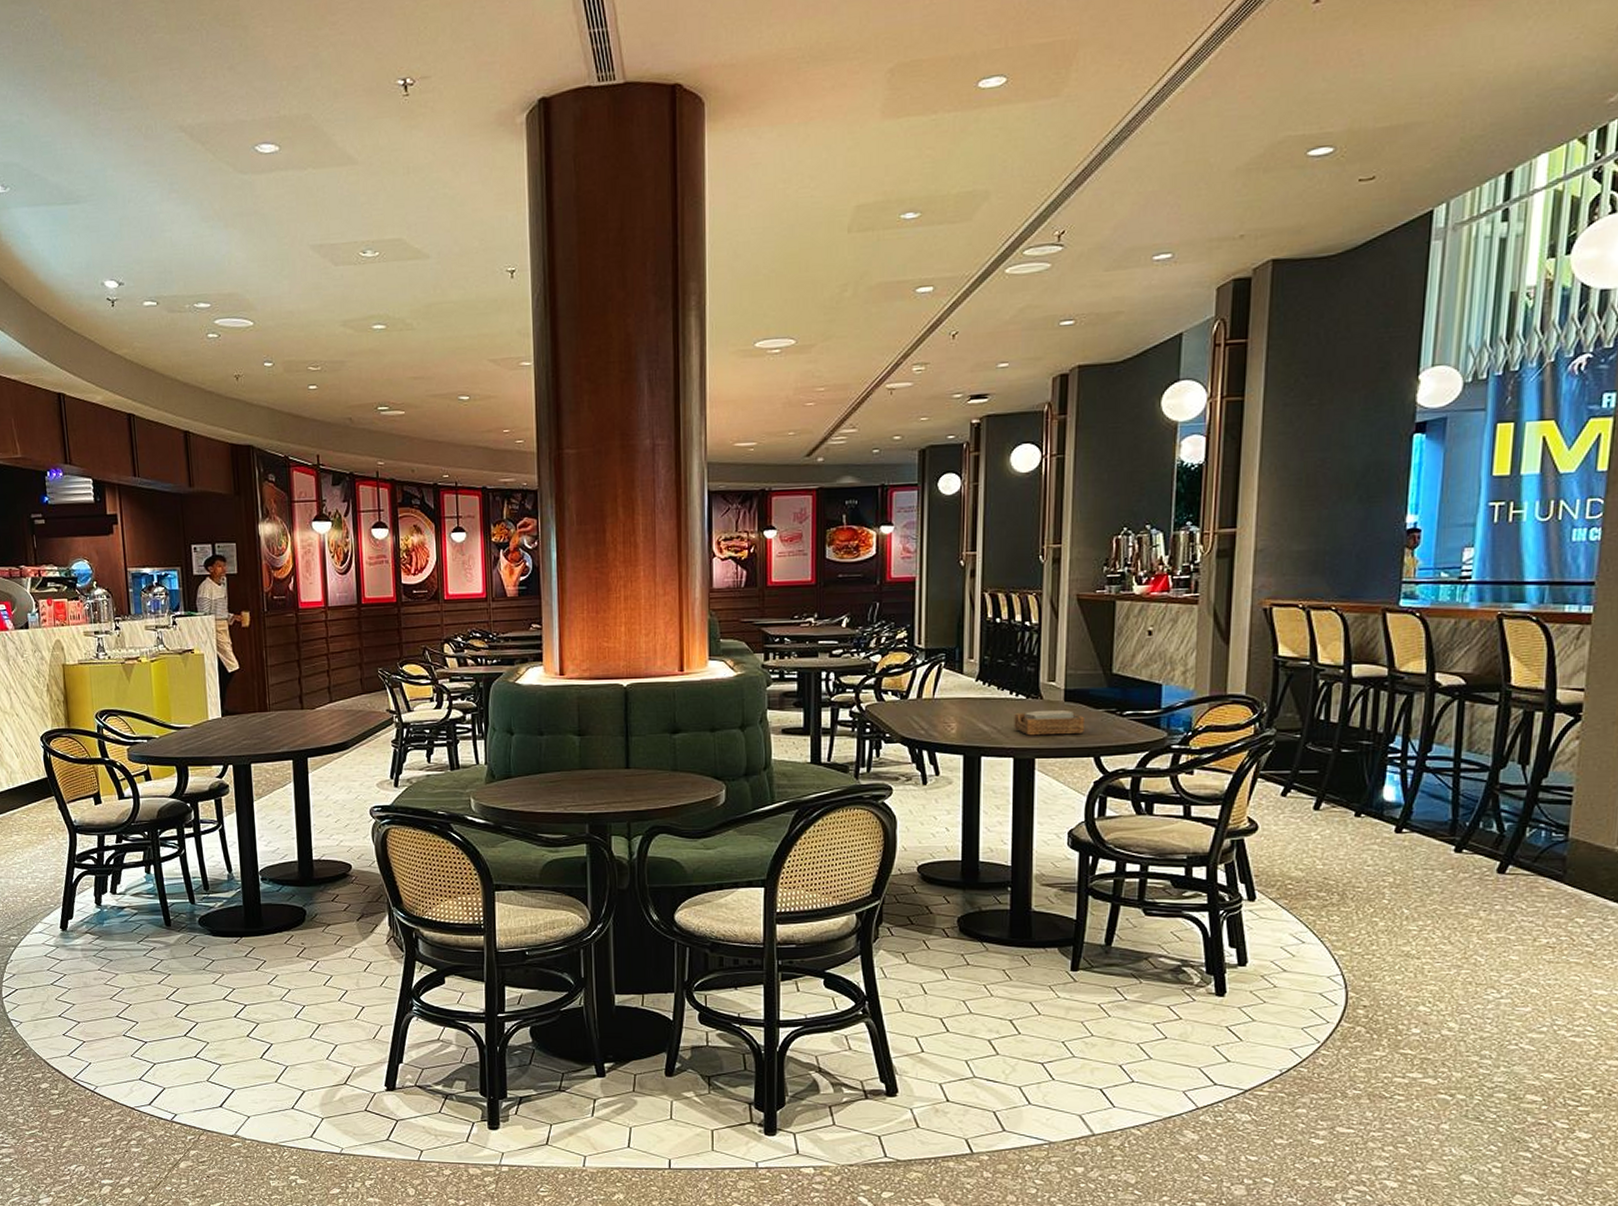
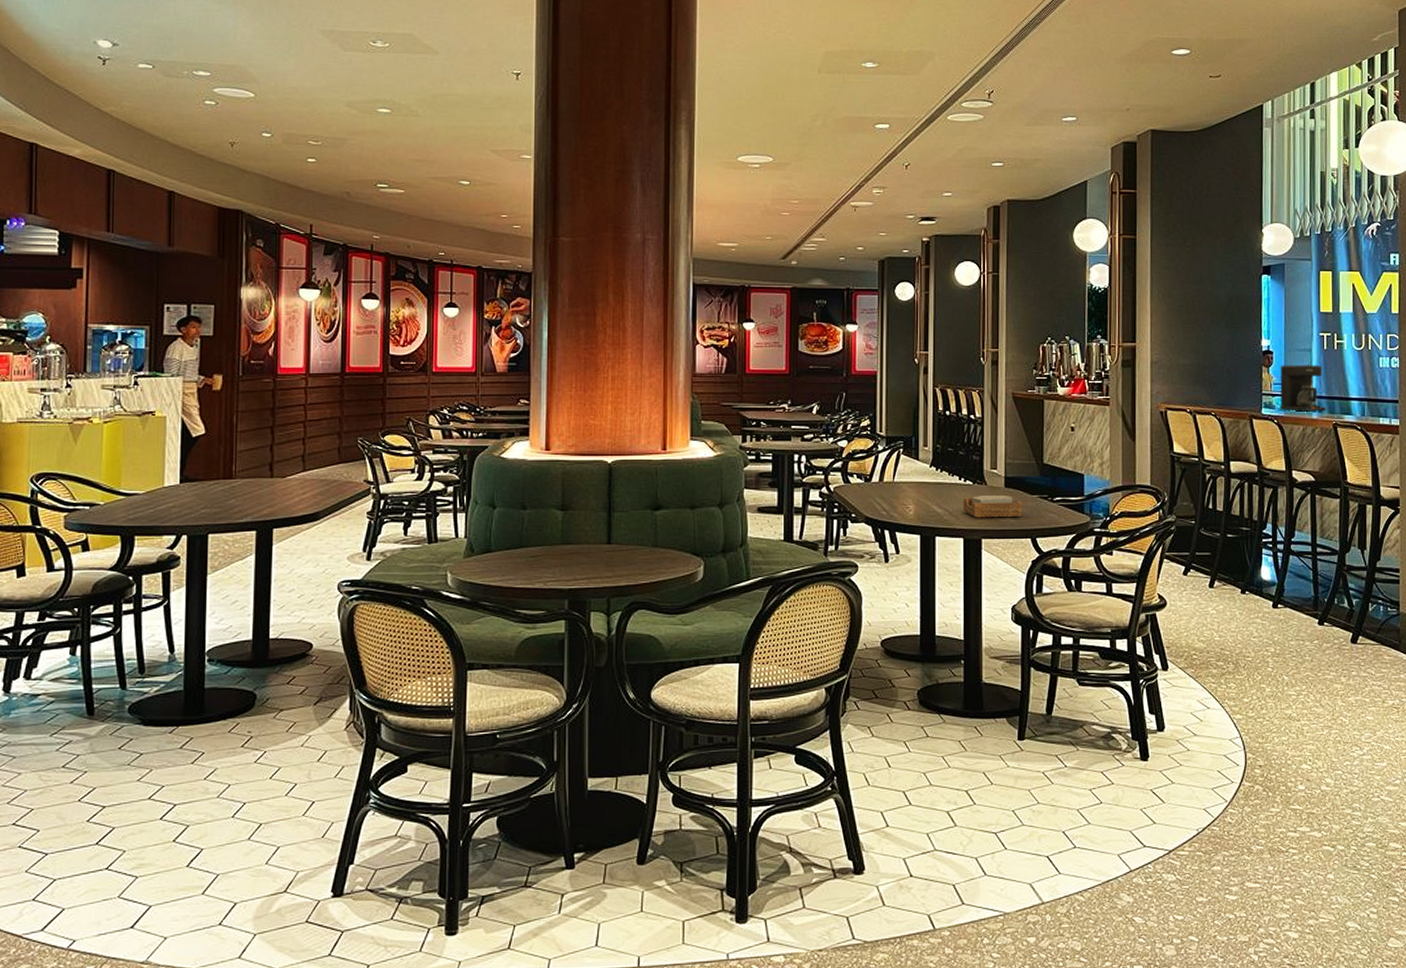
coffee maker: none [1424,542,1489,602] -> present [1279,365,1326,412]

